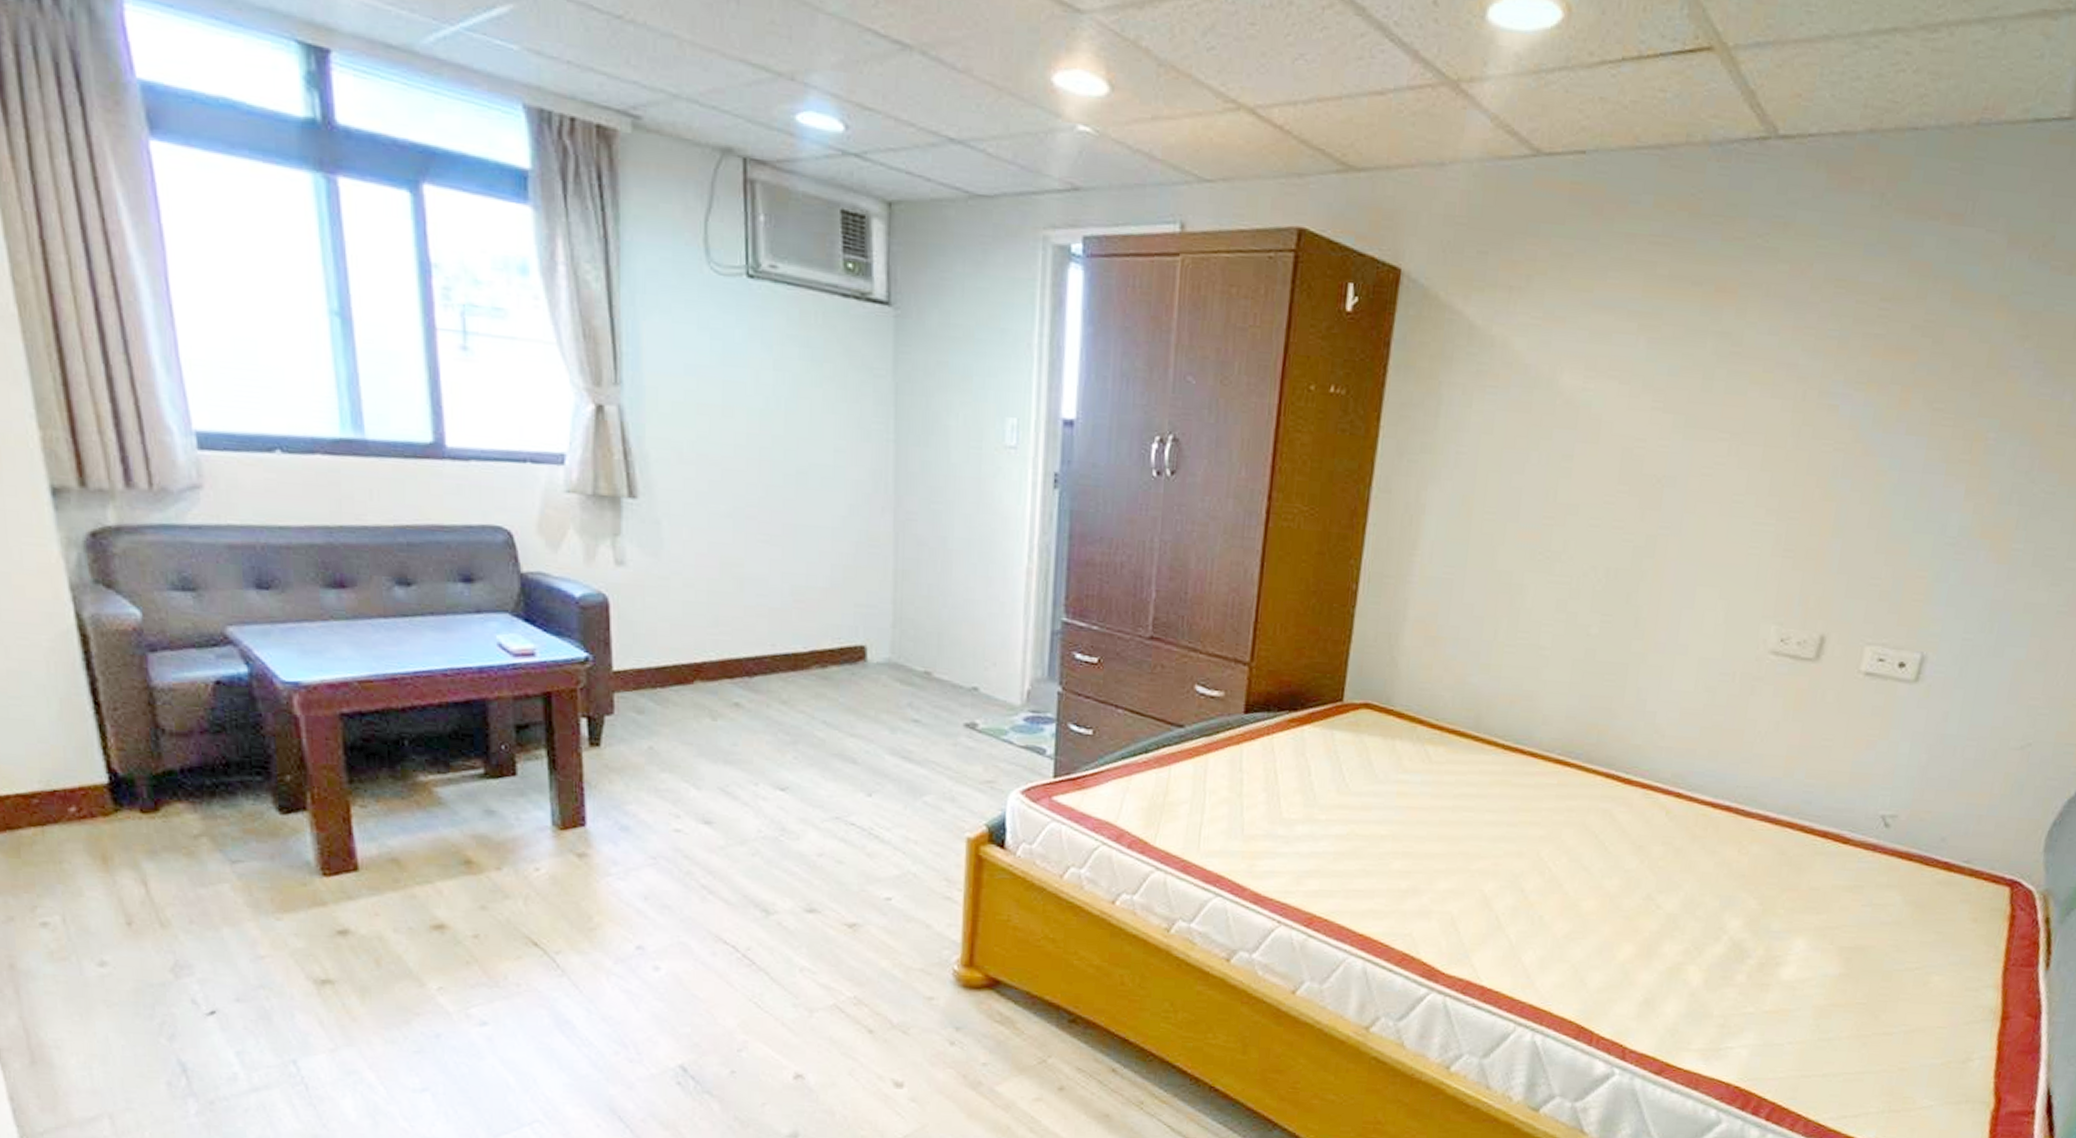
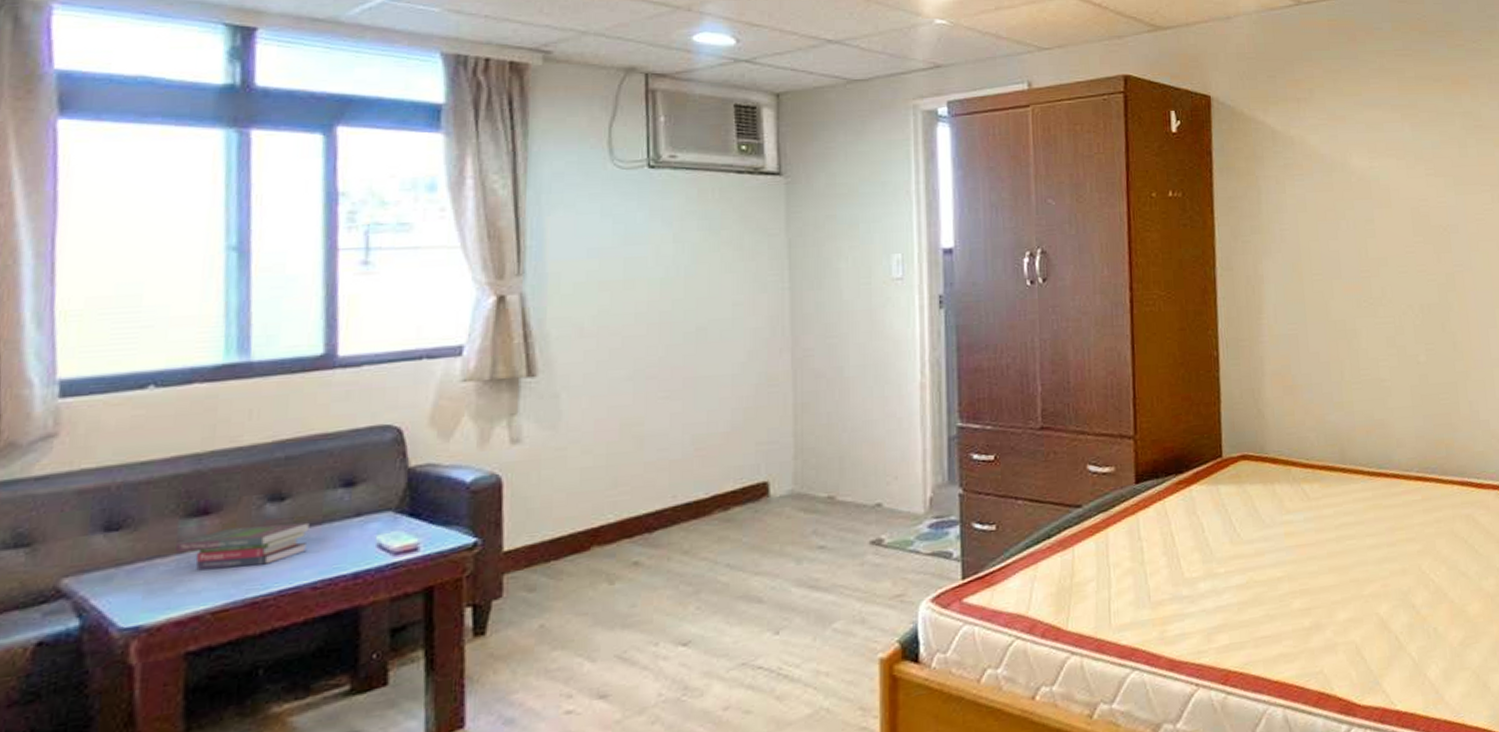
books: none [320,604,435,646] -> present [176,522,310,571]

